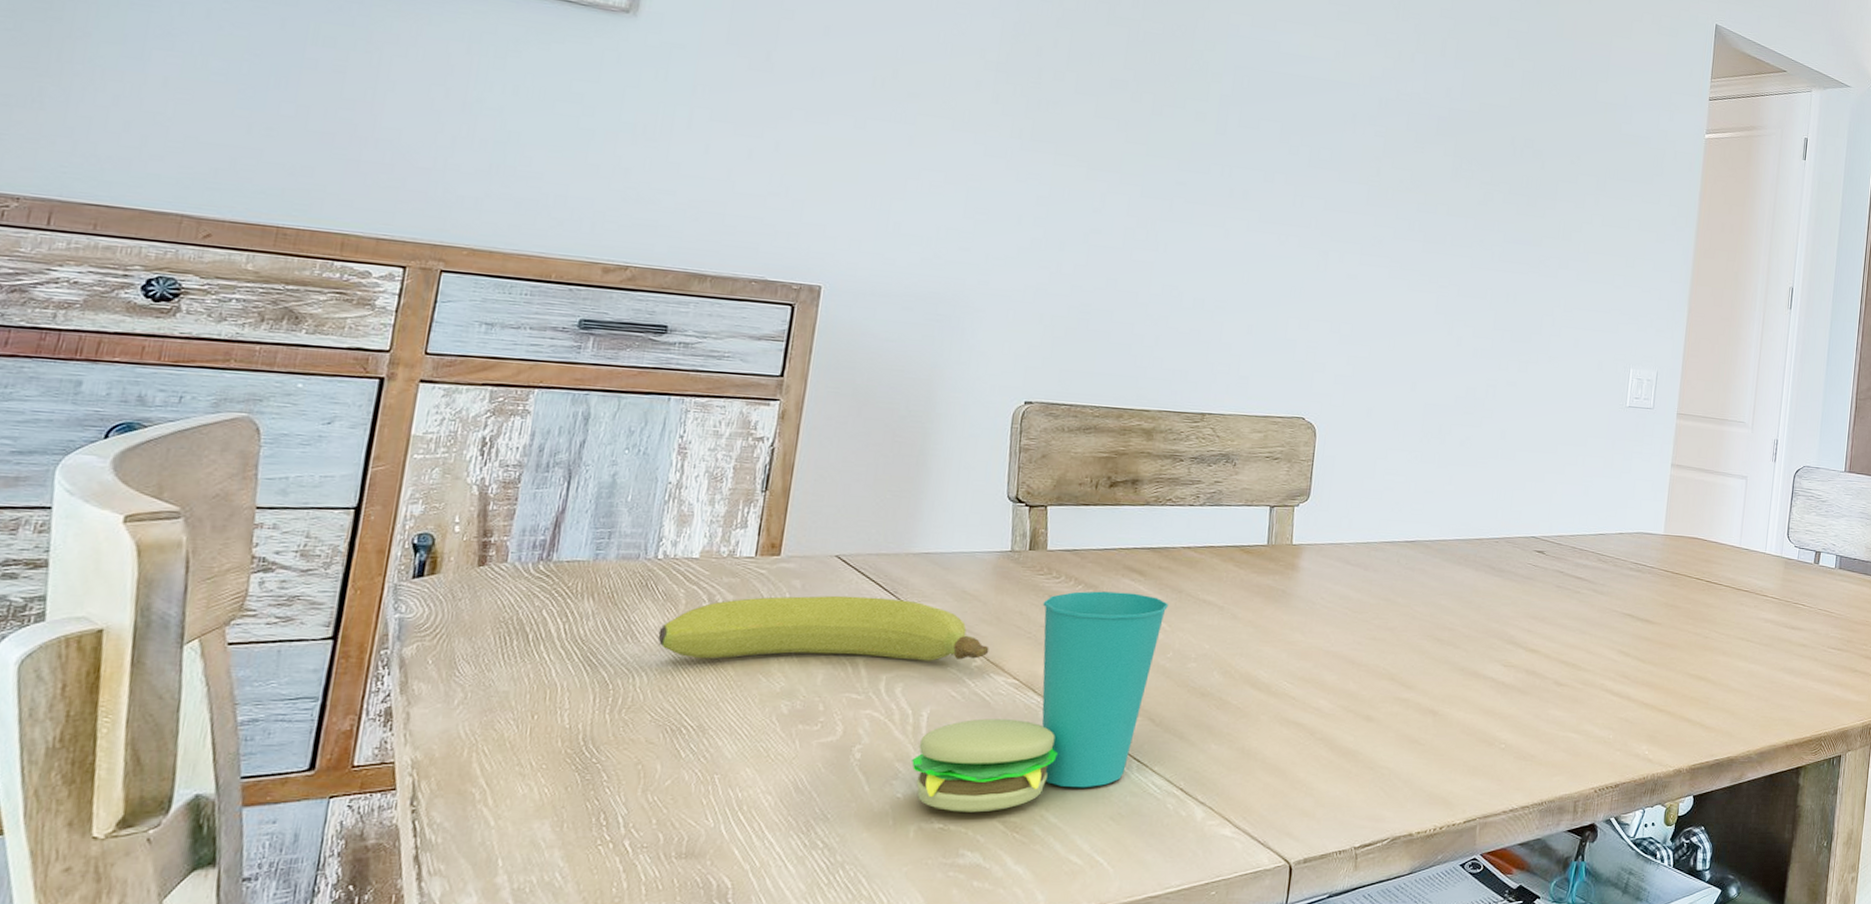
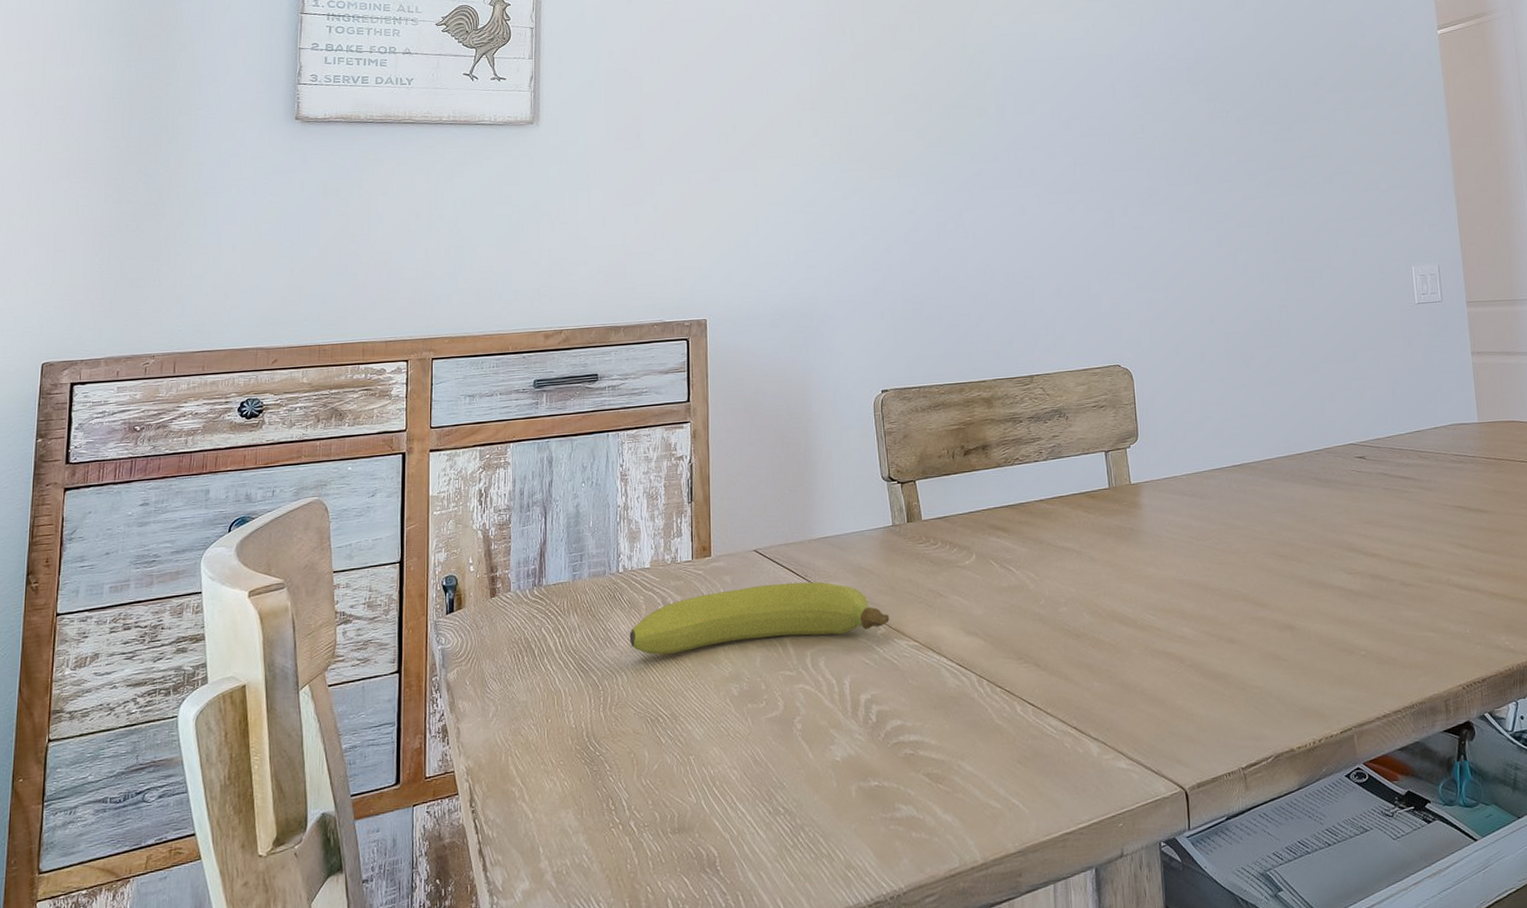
cup: present [911,591,1168,813] -> none [842,549,1033,770]

